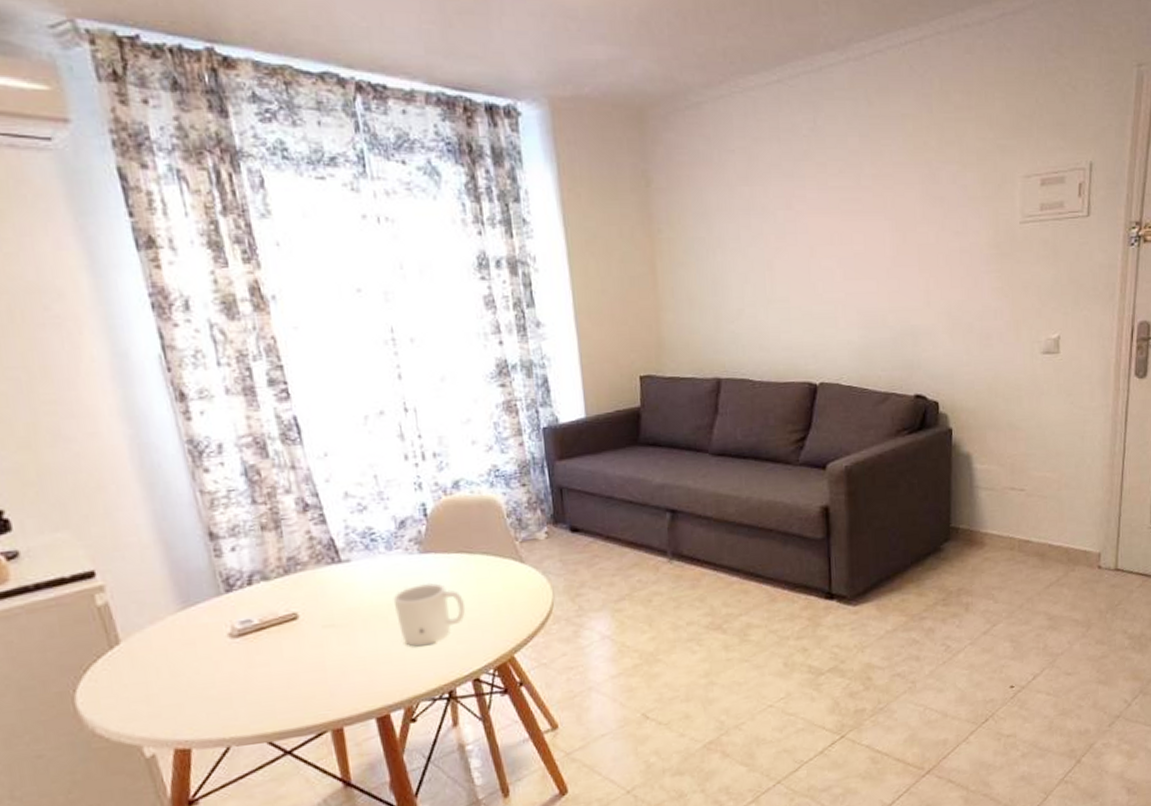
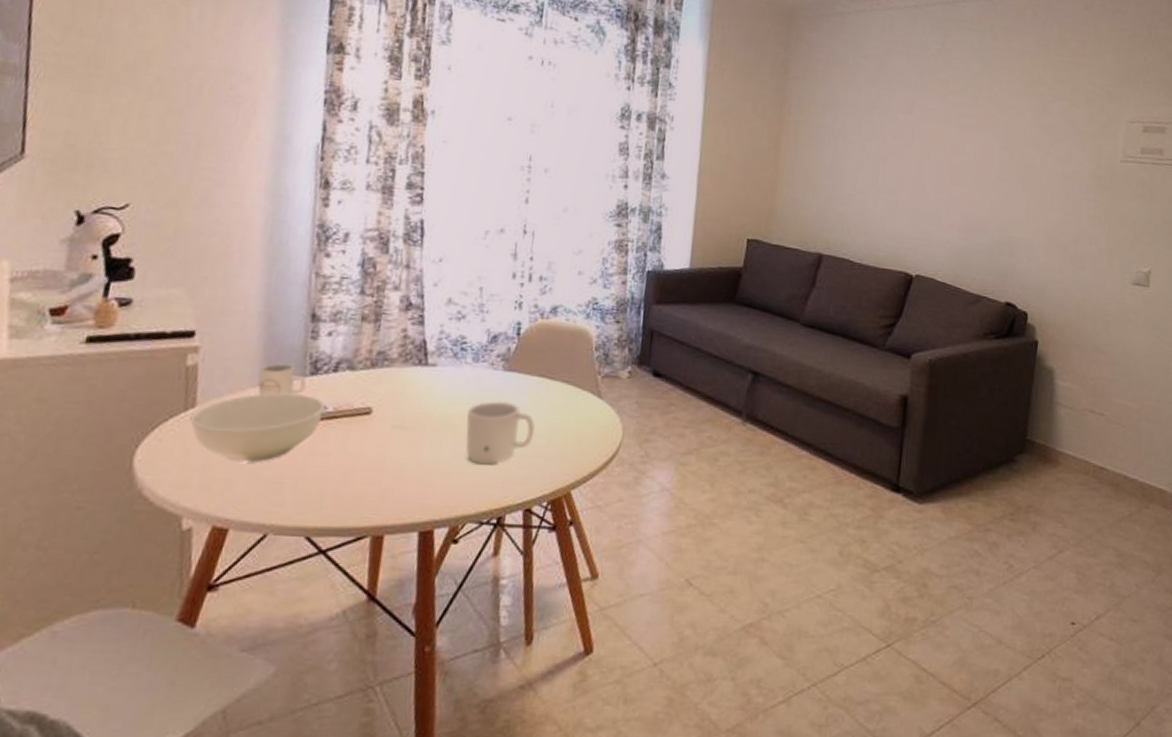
bowl: none [118,612,251,688] -> present [189,393,326,463]
mug: none [173,585,226,622] -> present [258,363,307,396]

